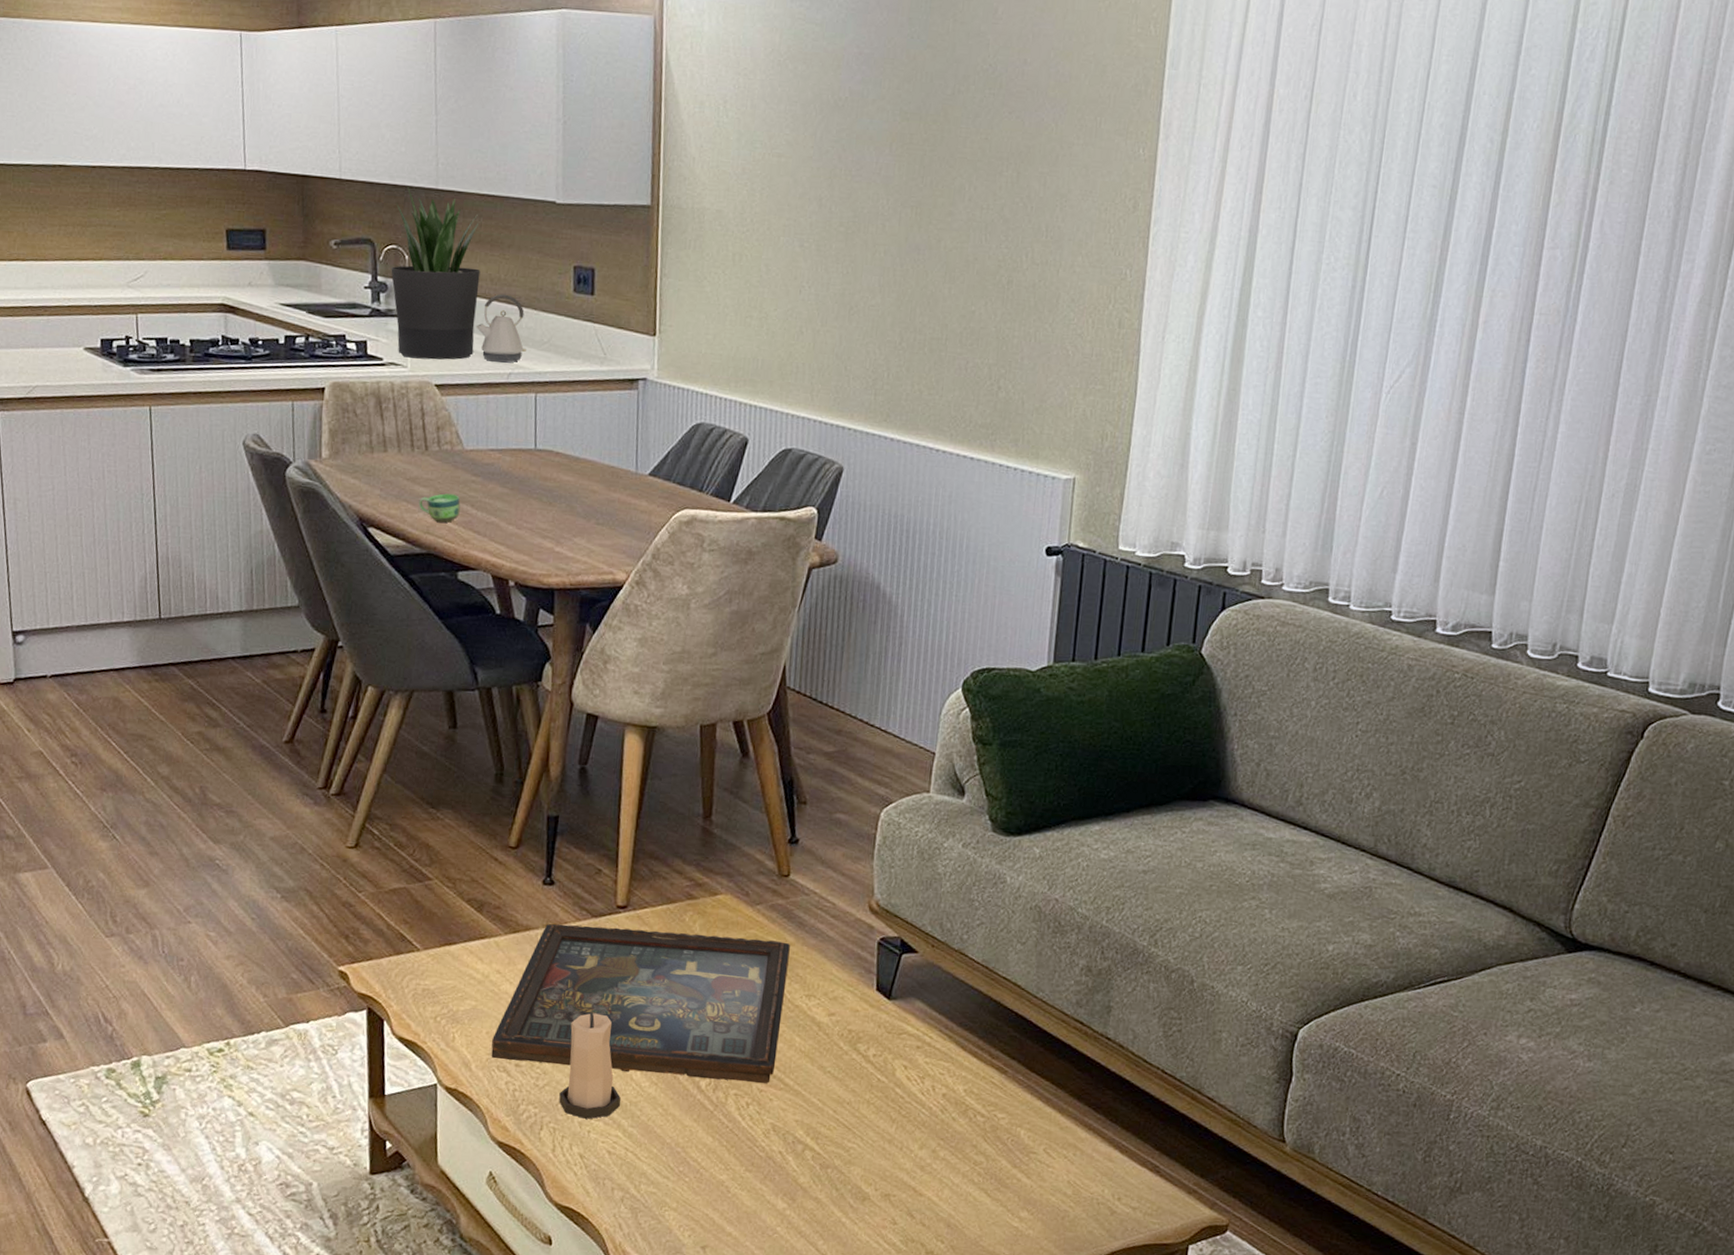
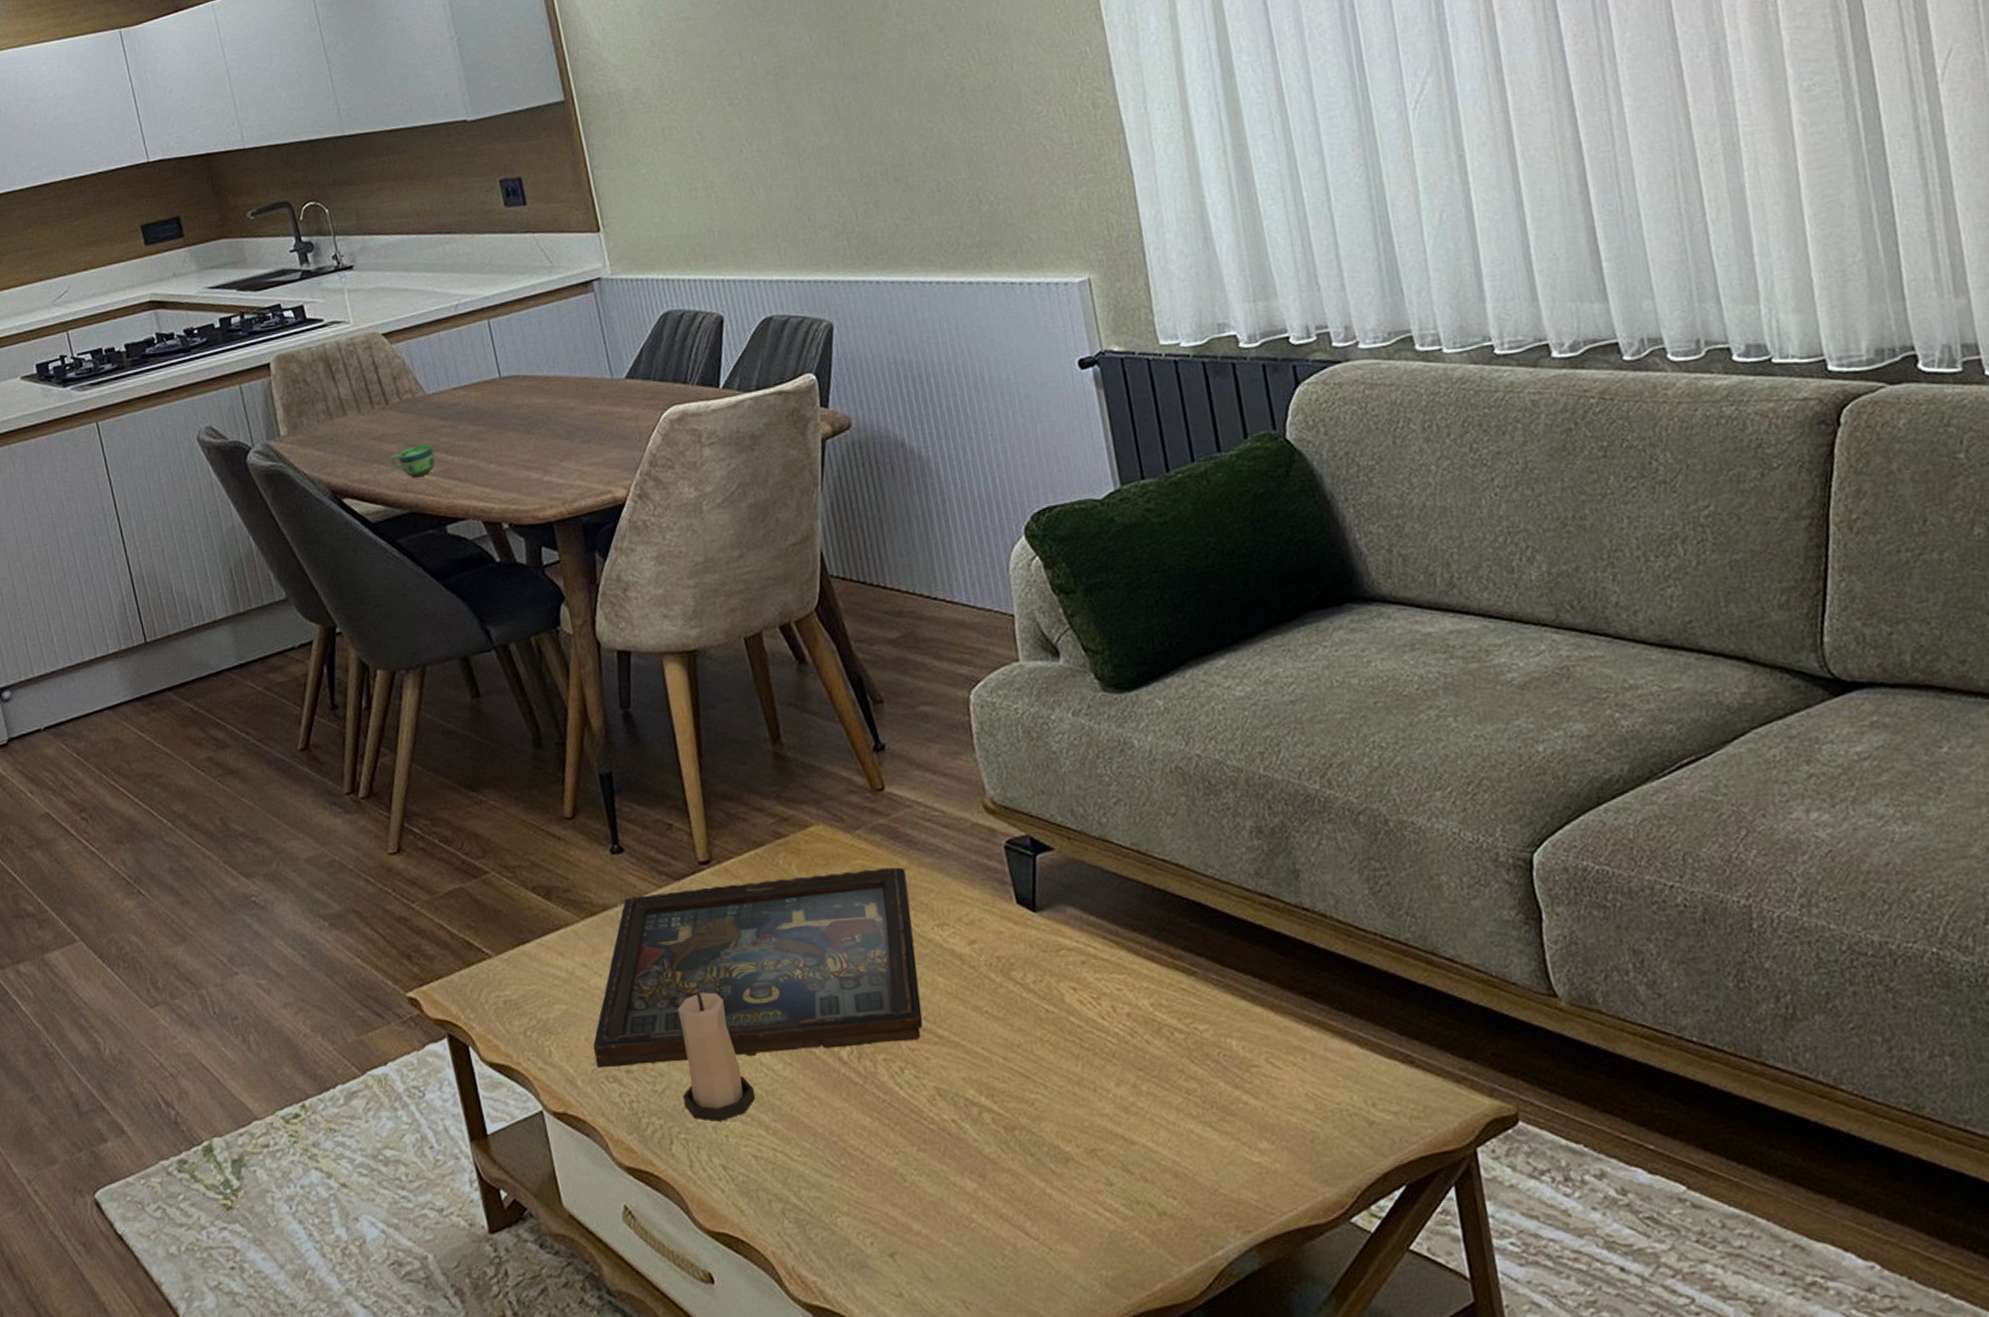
planter: present [391,186,481,360] -> none [305,139,415,313]
kettle: present [476,293,526,363] -> none [411,224,469,298]

